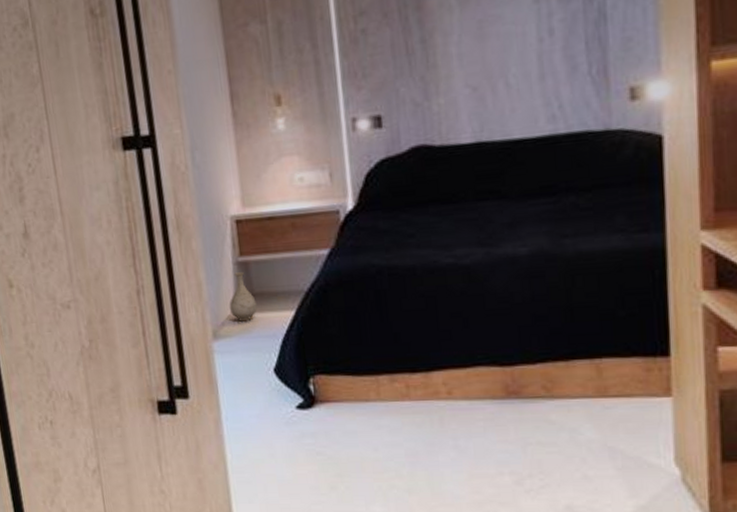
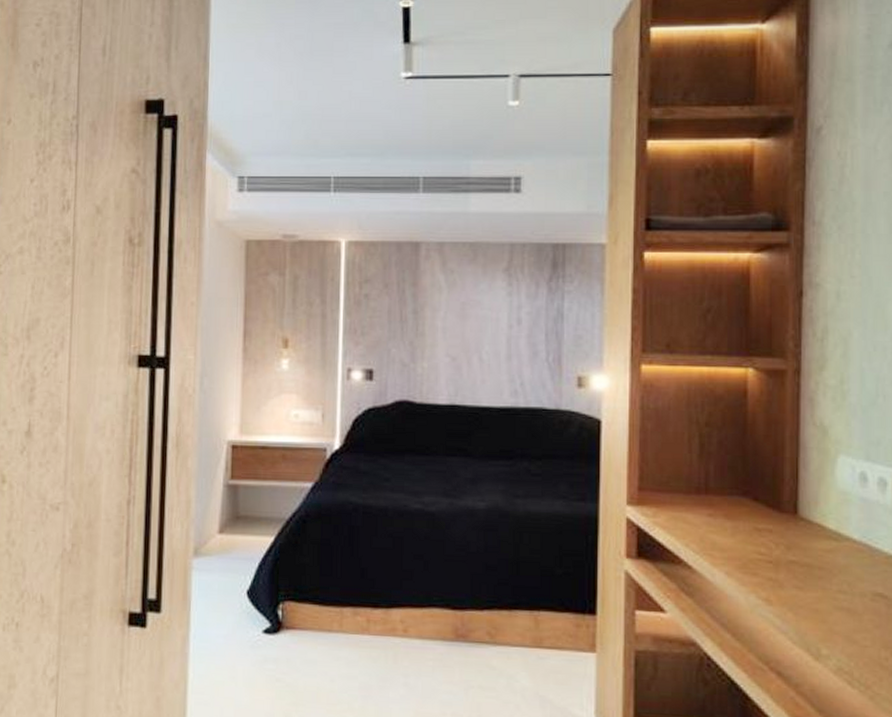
vase: present [229,272,257,322] -> none [213,494,240,542]

